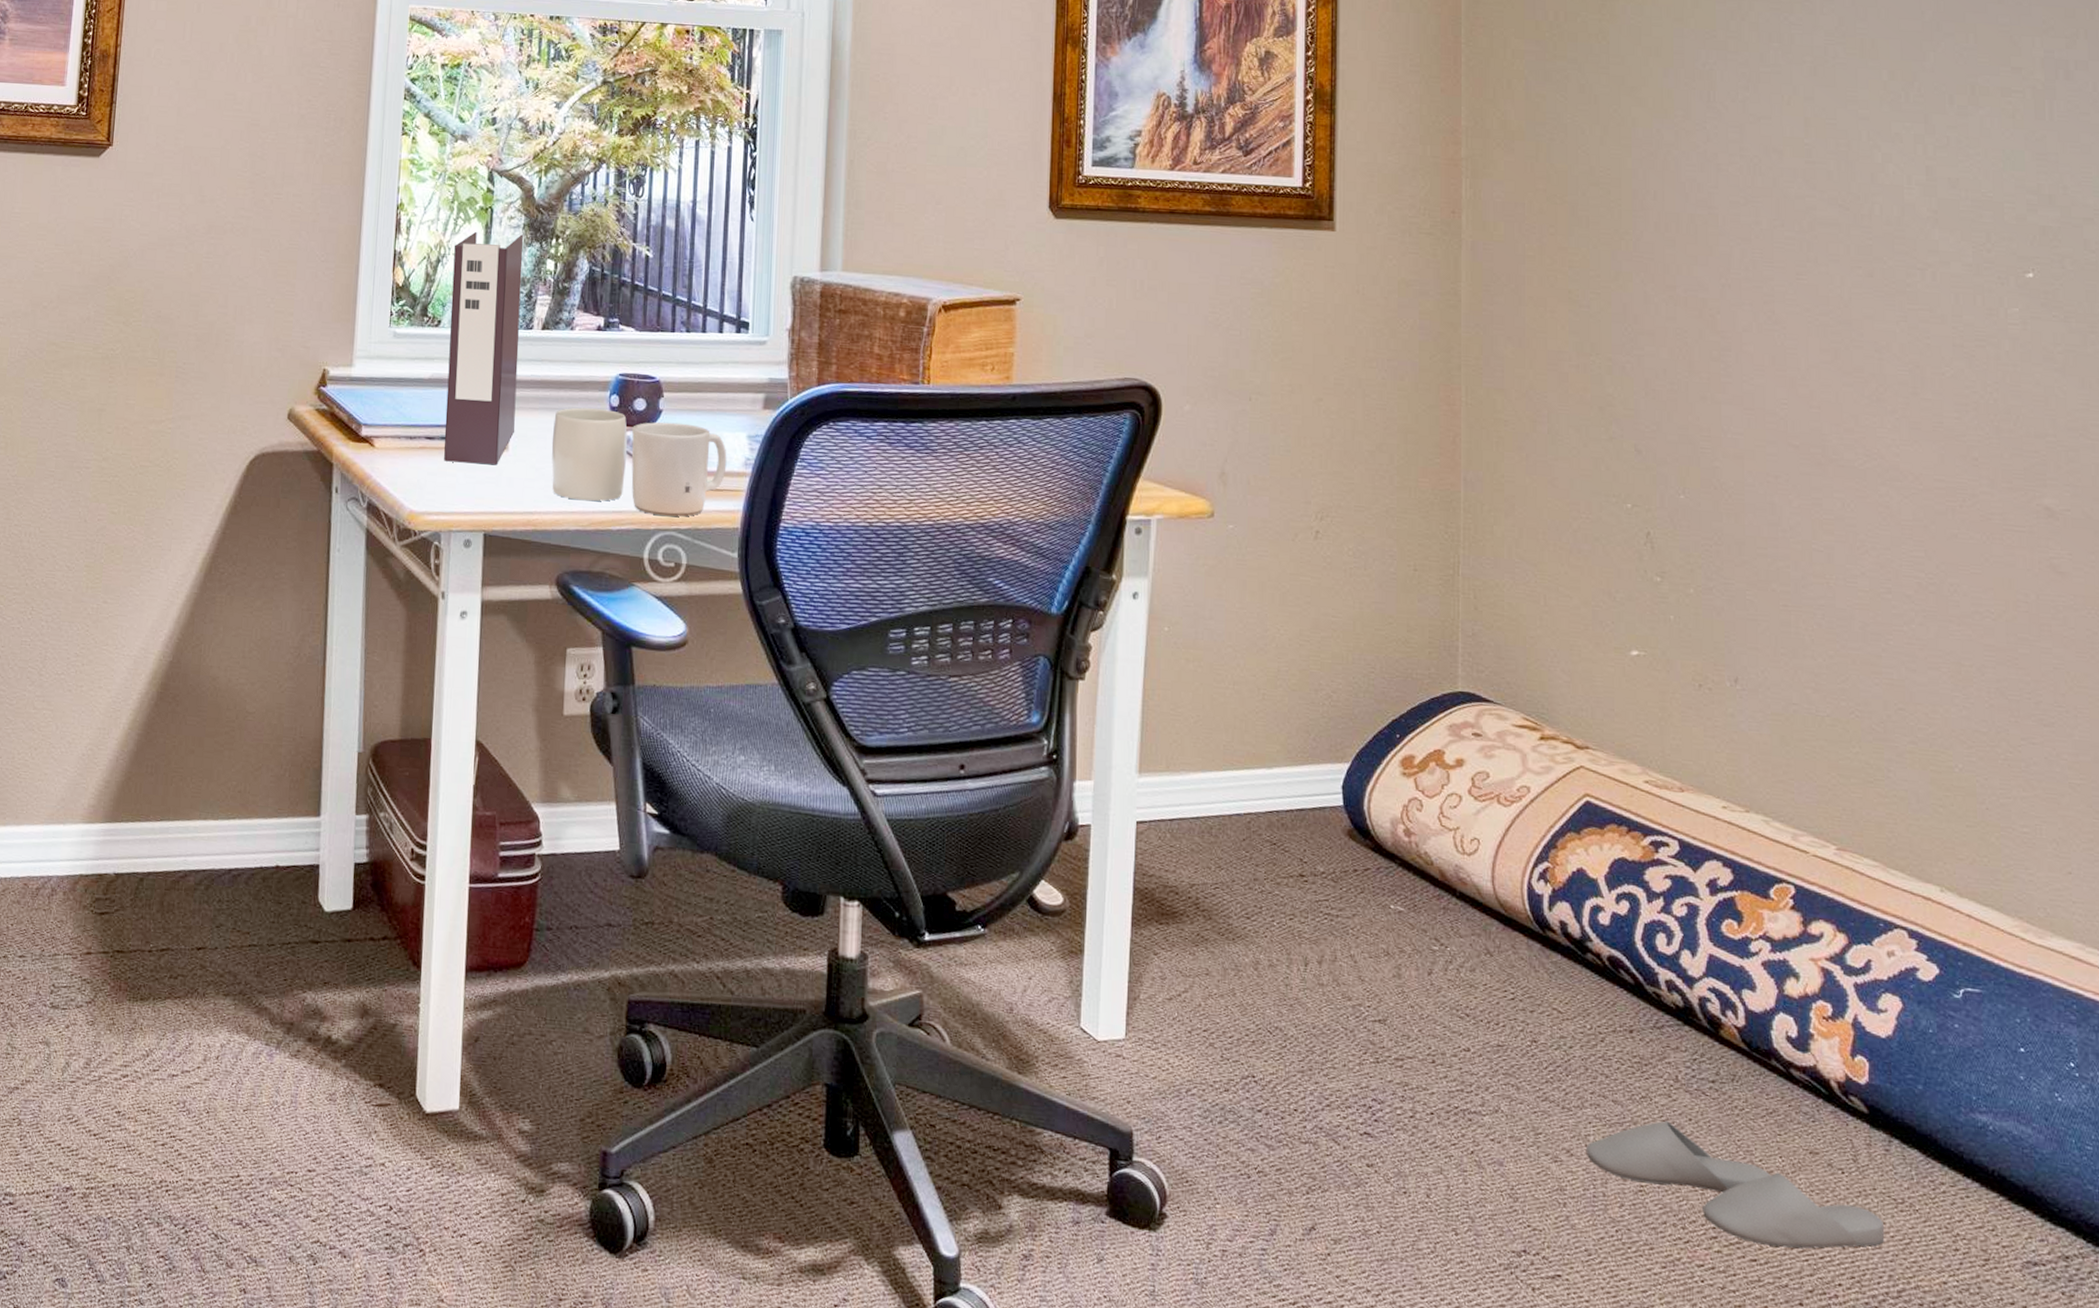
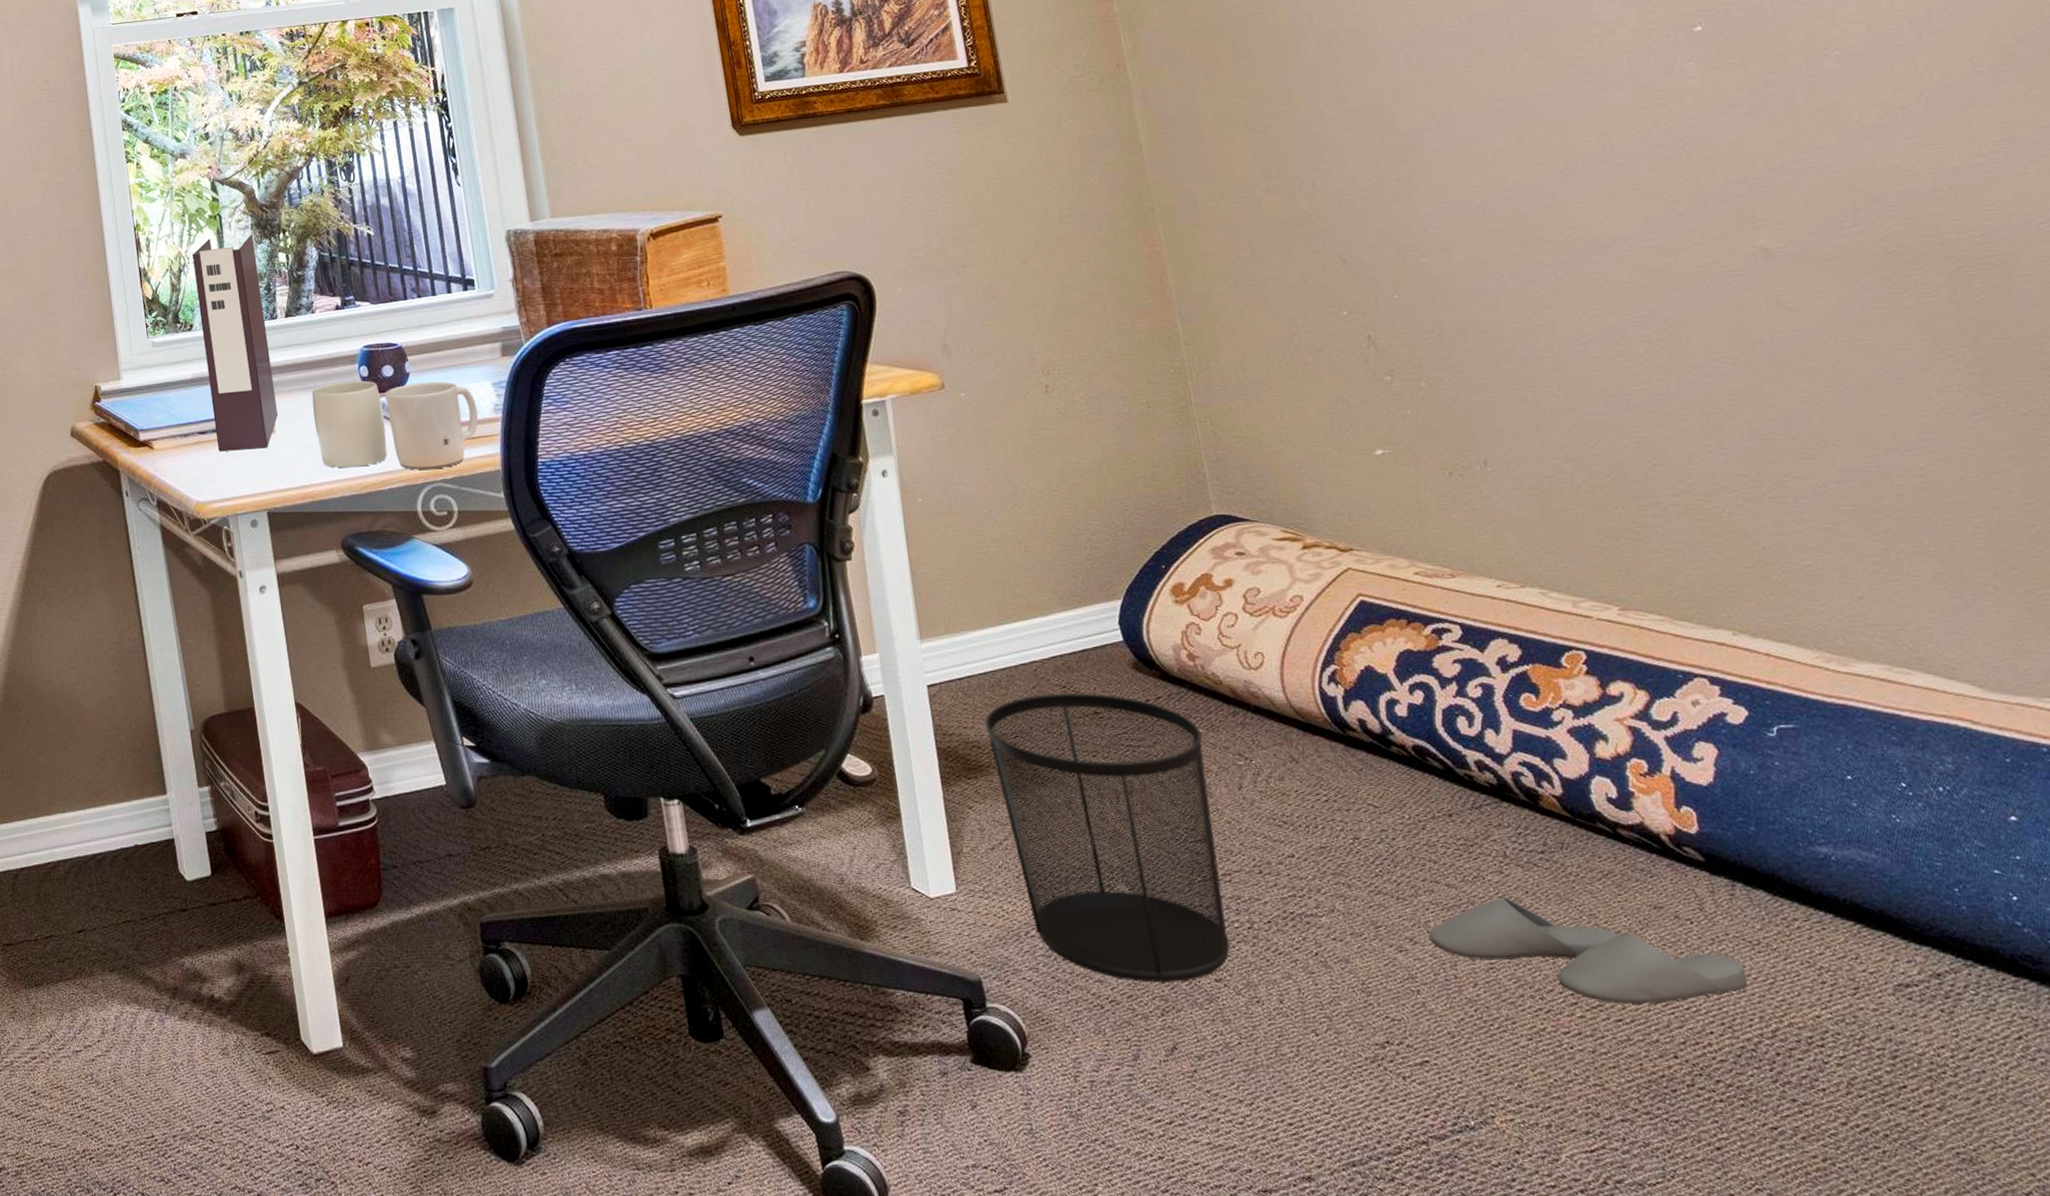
waste bin: none [1187,848,1403,1161] -> present [984,693,1230,981]

